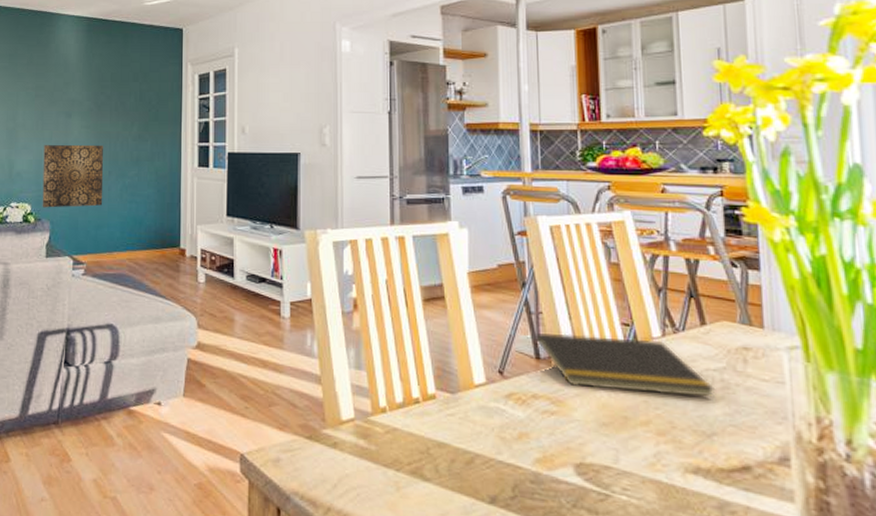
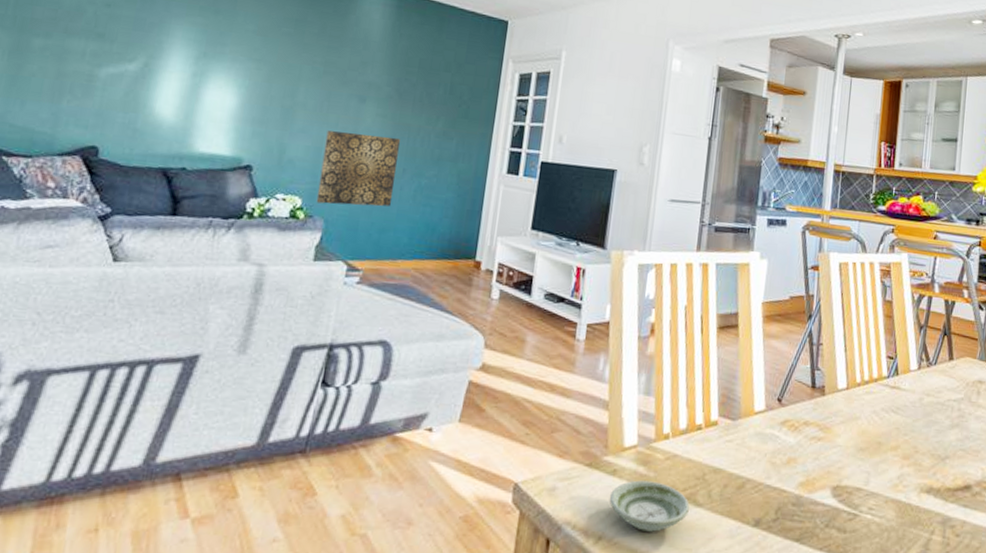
saucer: none [333,453,417,505] -> present [609,480,690,532]
notepad: present [533,333,716,398] -> none [810,363,954,425]

